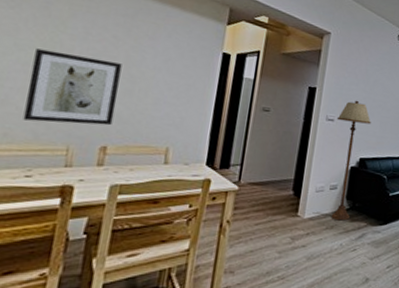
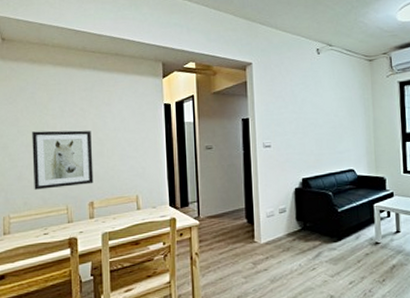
floor lamp: present [331,100,371,221] -> none [273,122,306,242]

